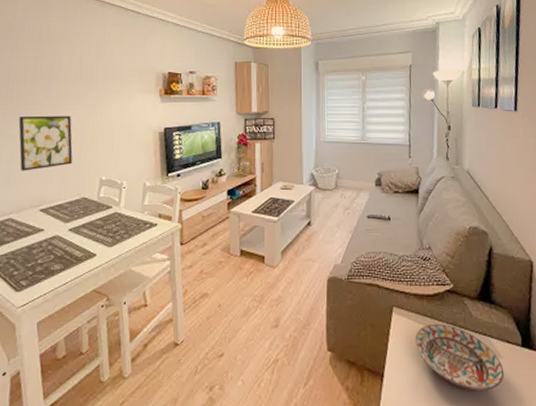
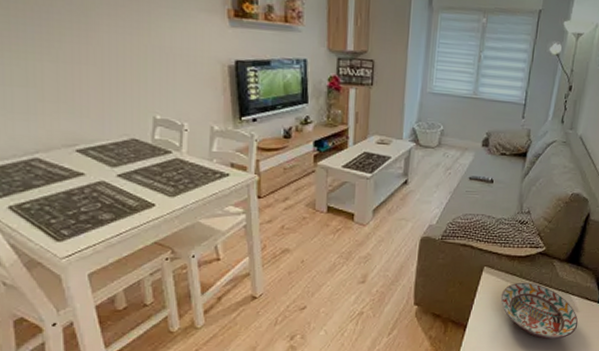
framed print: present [18,115,73,171] -> none [31,28,115,102]

